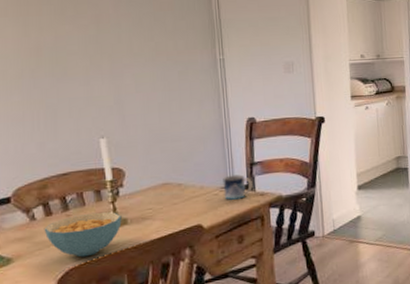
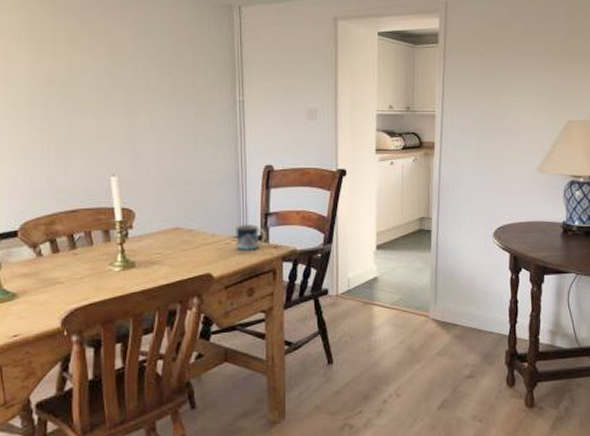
cereal bowl: present [44,212,122,257] -> none [50,253,129,298]

